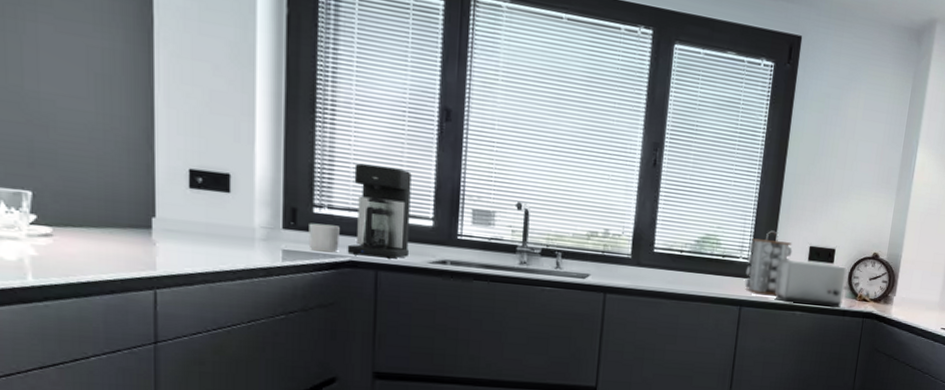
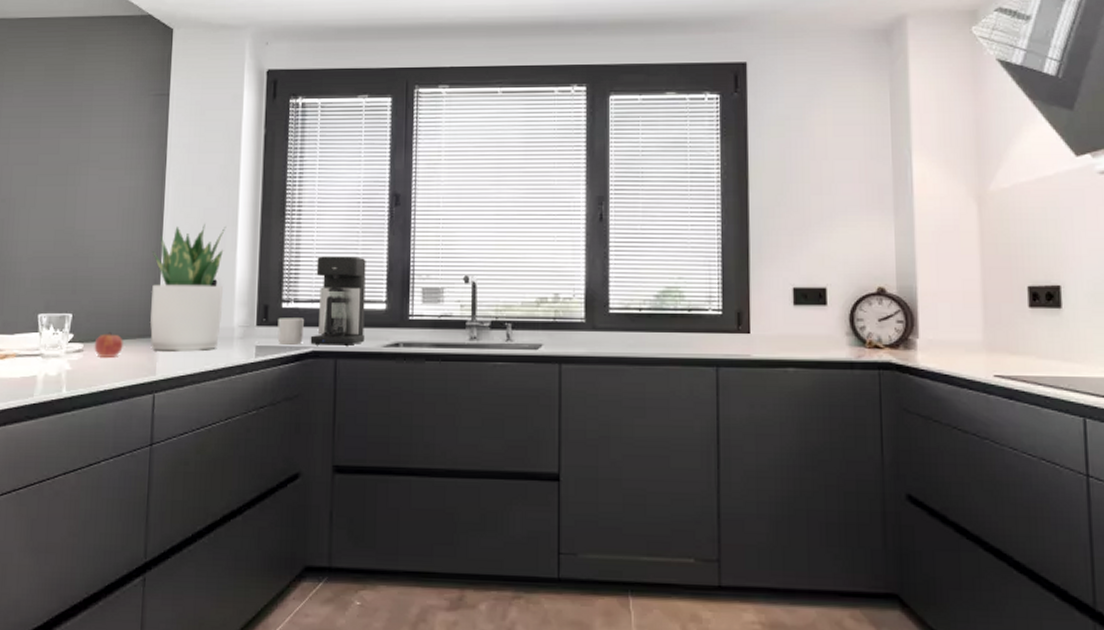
fruit: none [68,218,109,246] -> present [94,332,123,357]
planter: none [140,106,241,249] -> present [150,224,227,352]
spice rack: present [744,230,793,297] -> none [718,274,772,353]
toaster: present [775,259,847,309] -> none [757,306,847,362]

